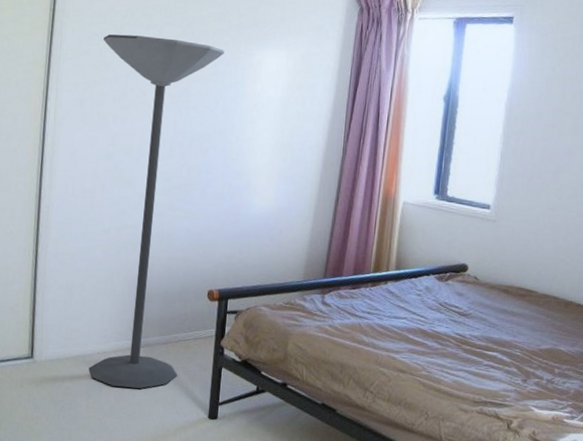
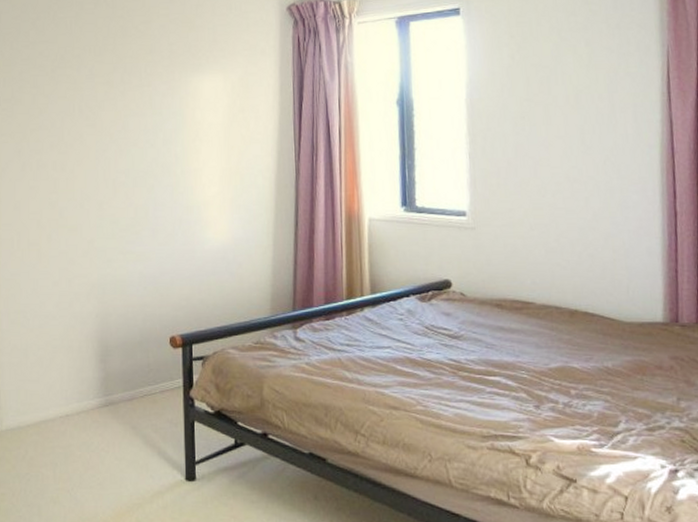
floor lamp: present [89,34,225,389] -> none [35,76,159,452]

